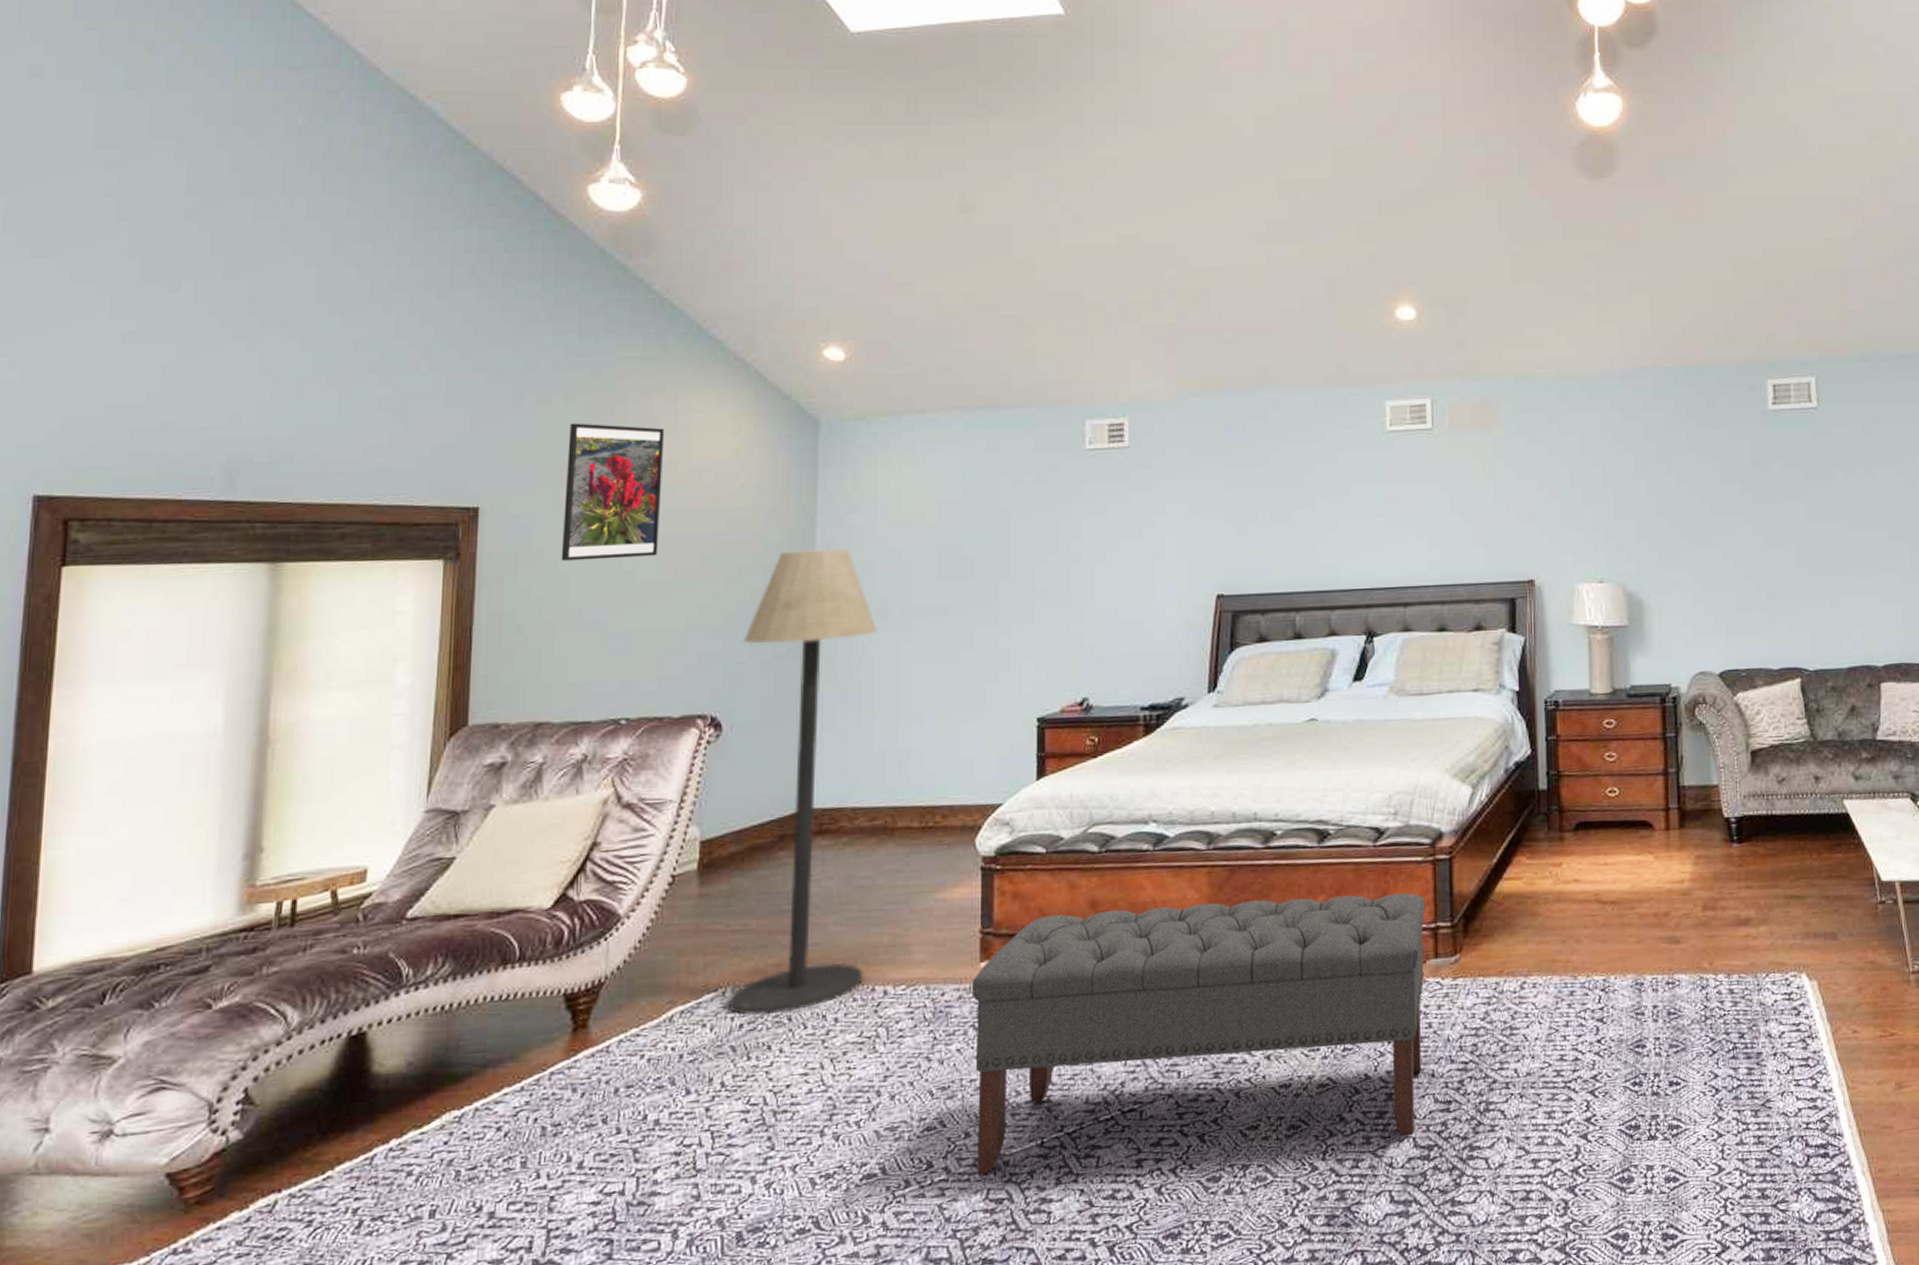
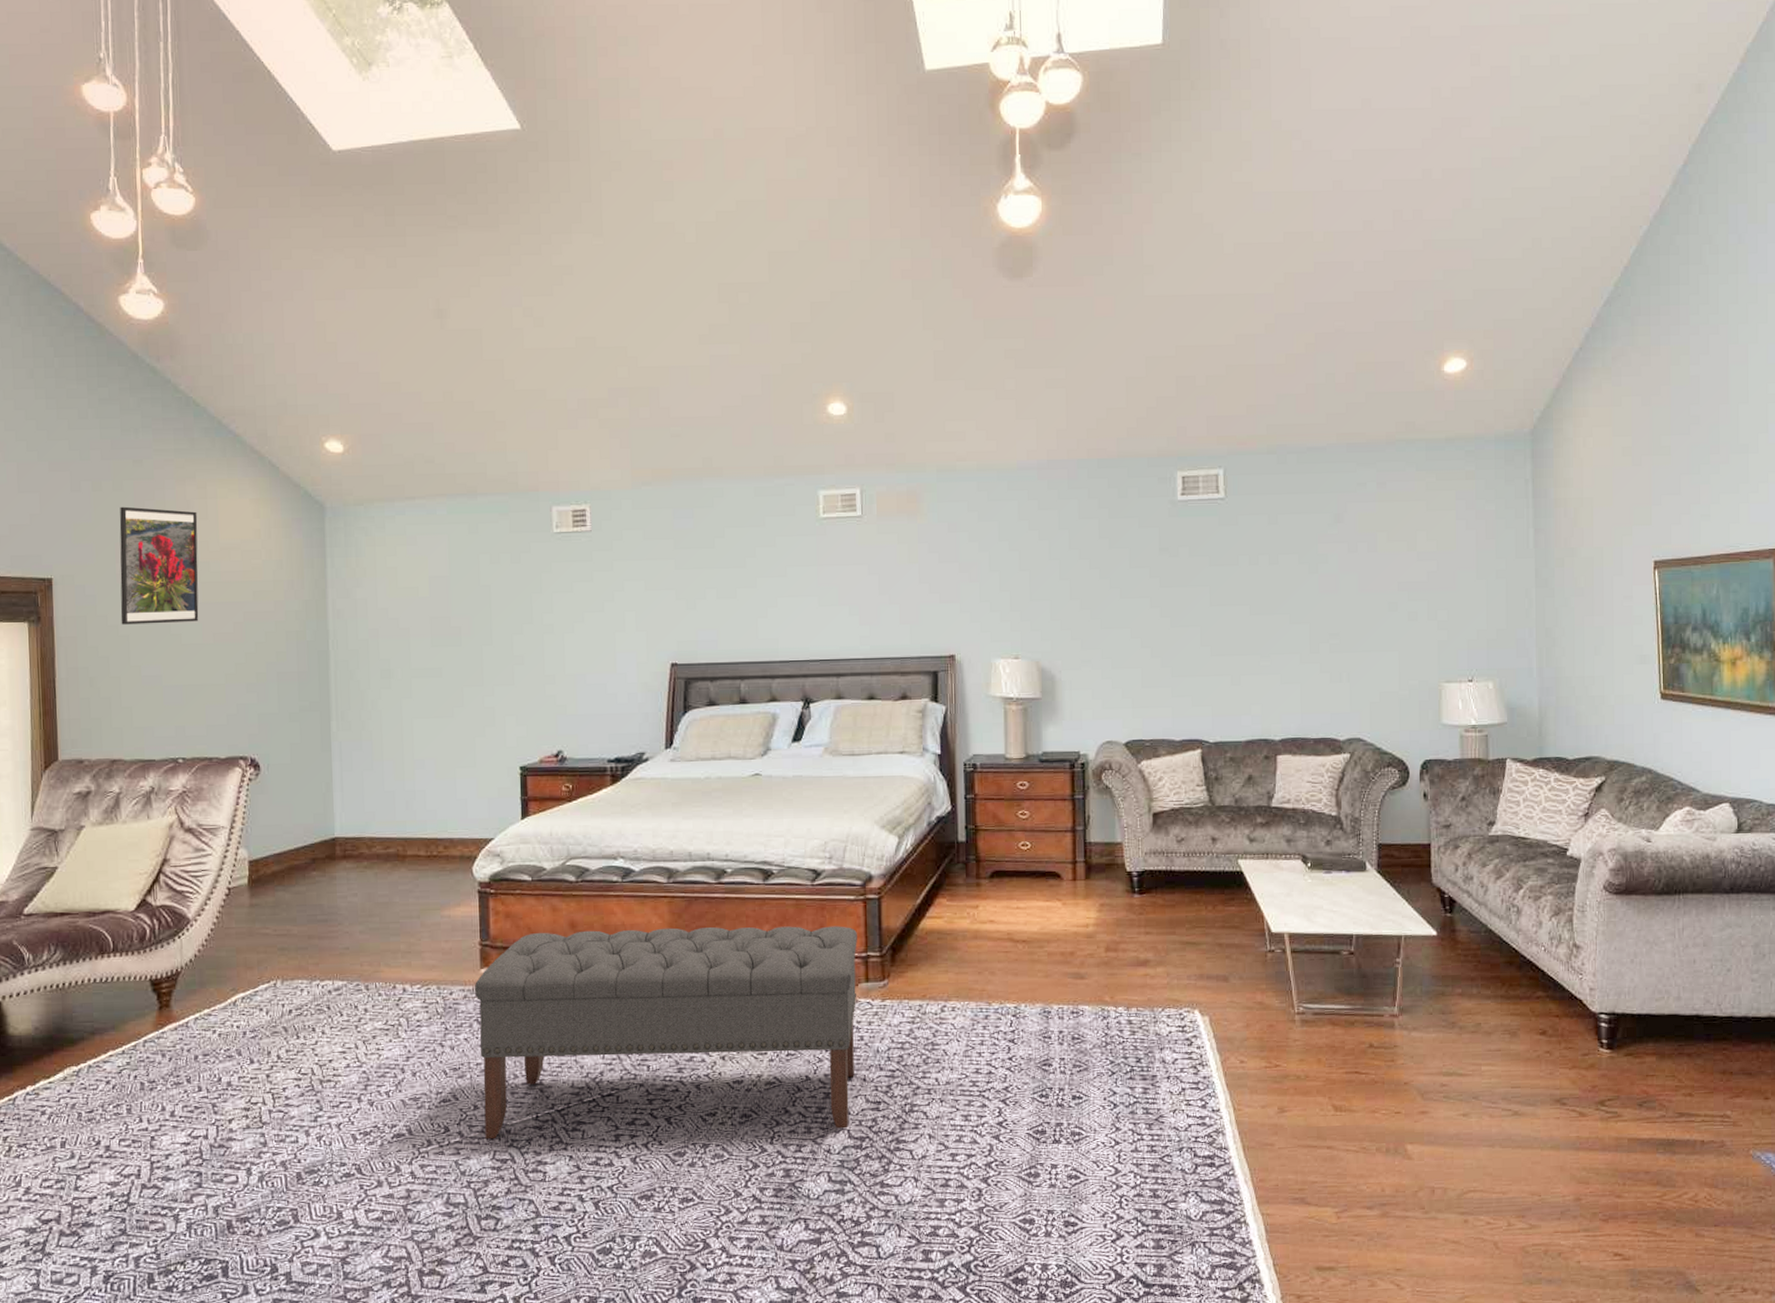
floor lamp: present [728,548,878,1016] -> none [274,618,386,1004]

